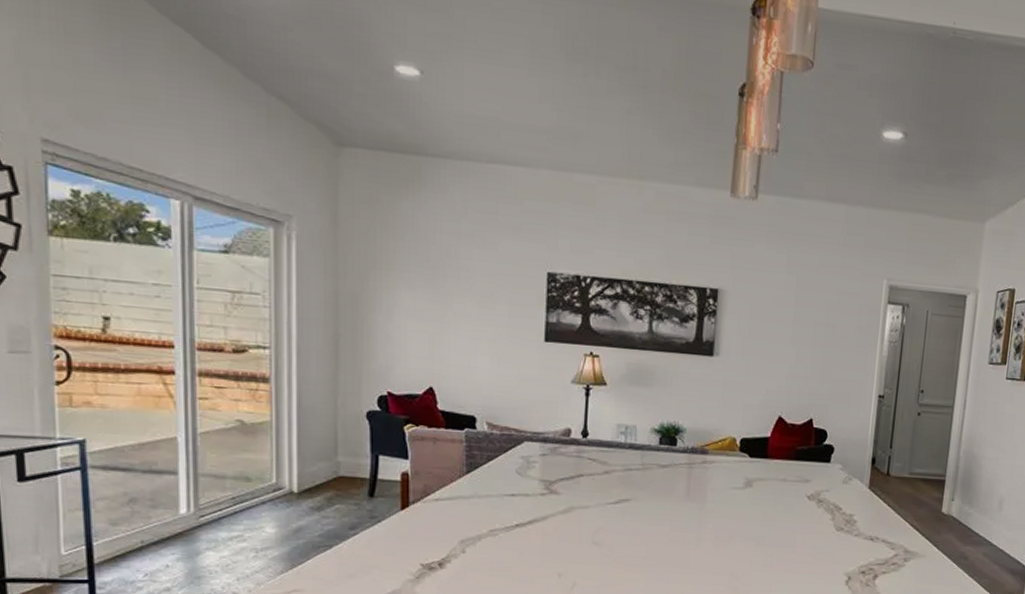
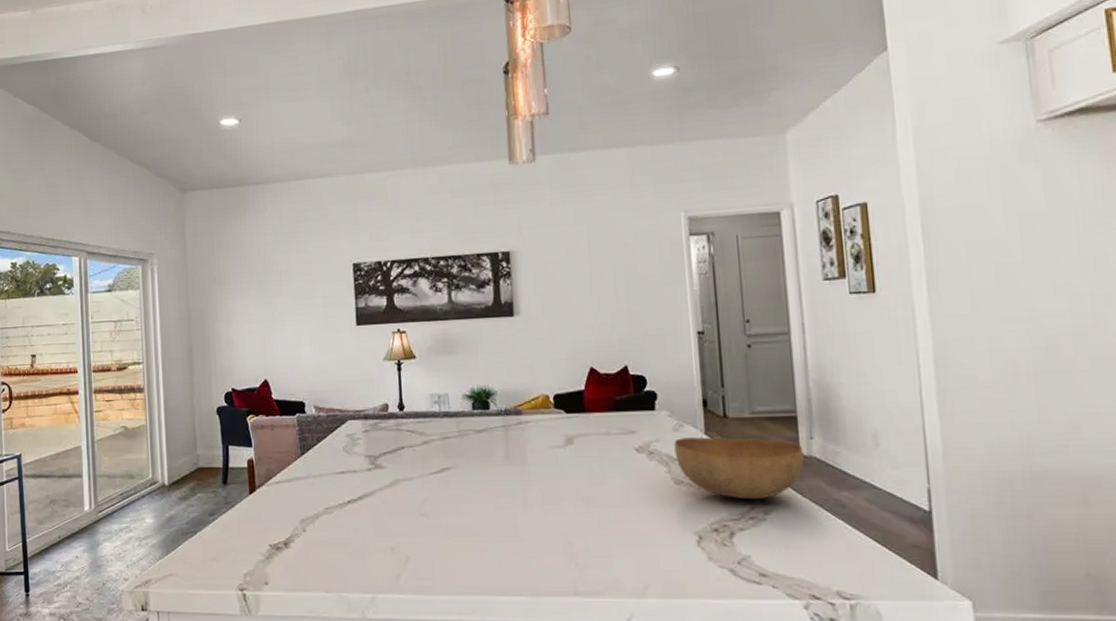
bowl: none [840,490,945,549] -> present [674,437,804,500]

